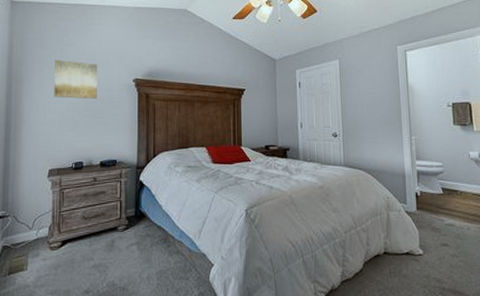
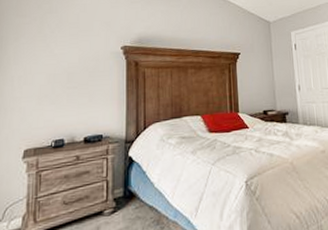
wall art: present [54,59,97,99] -> none [32,28,82,70]

